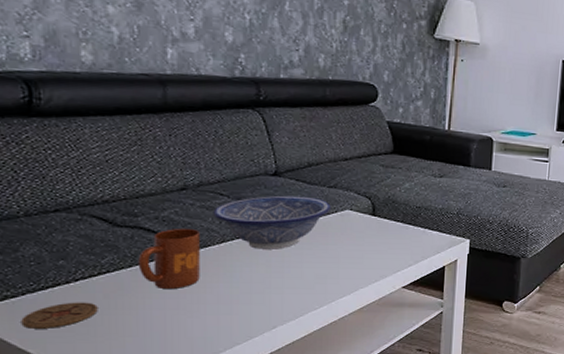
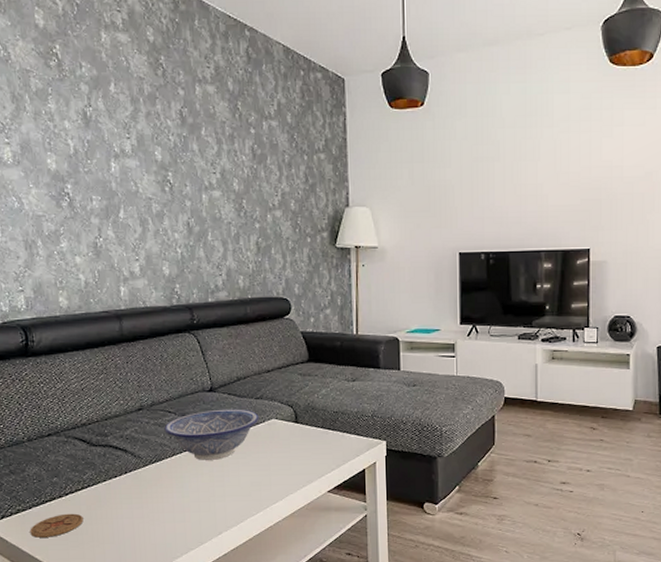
mug: present [138,229,200,290] -> none [110,445,158,501]

